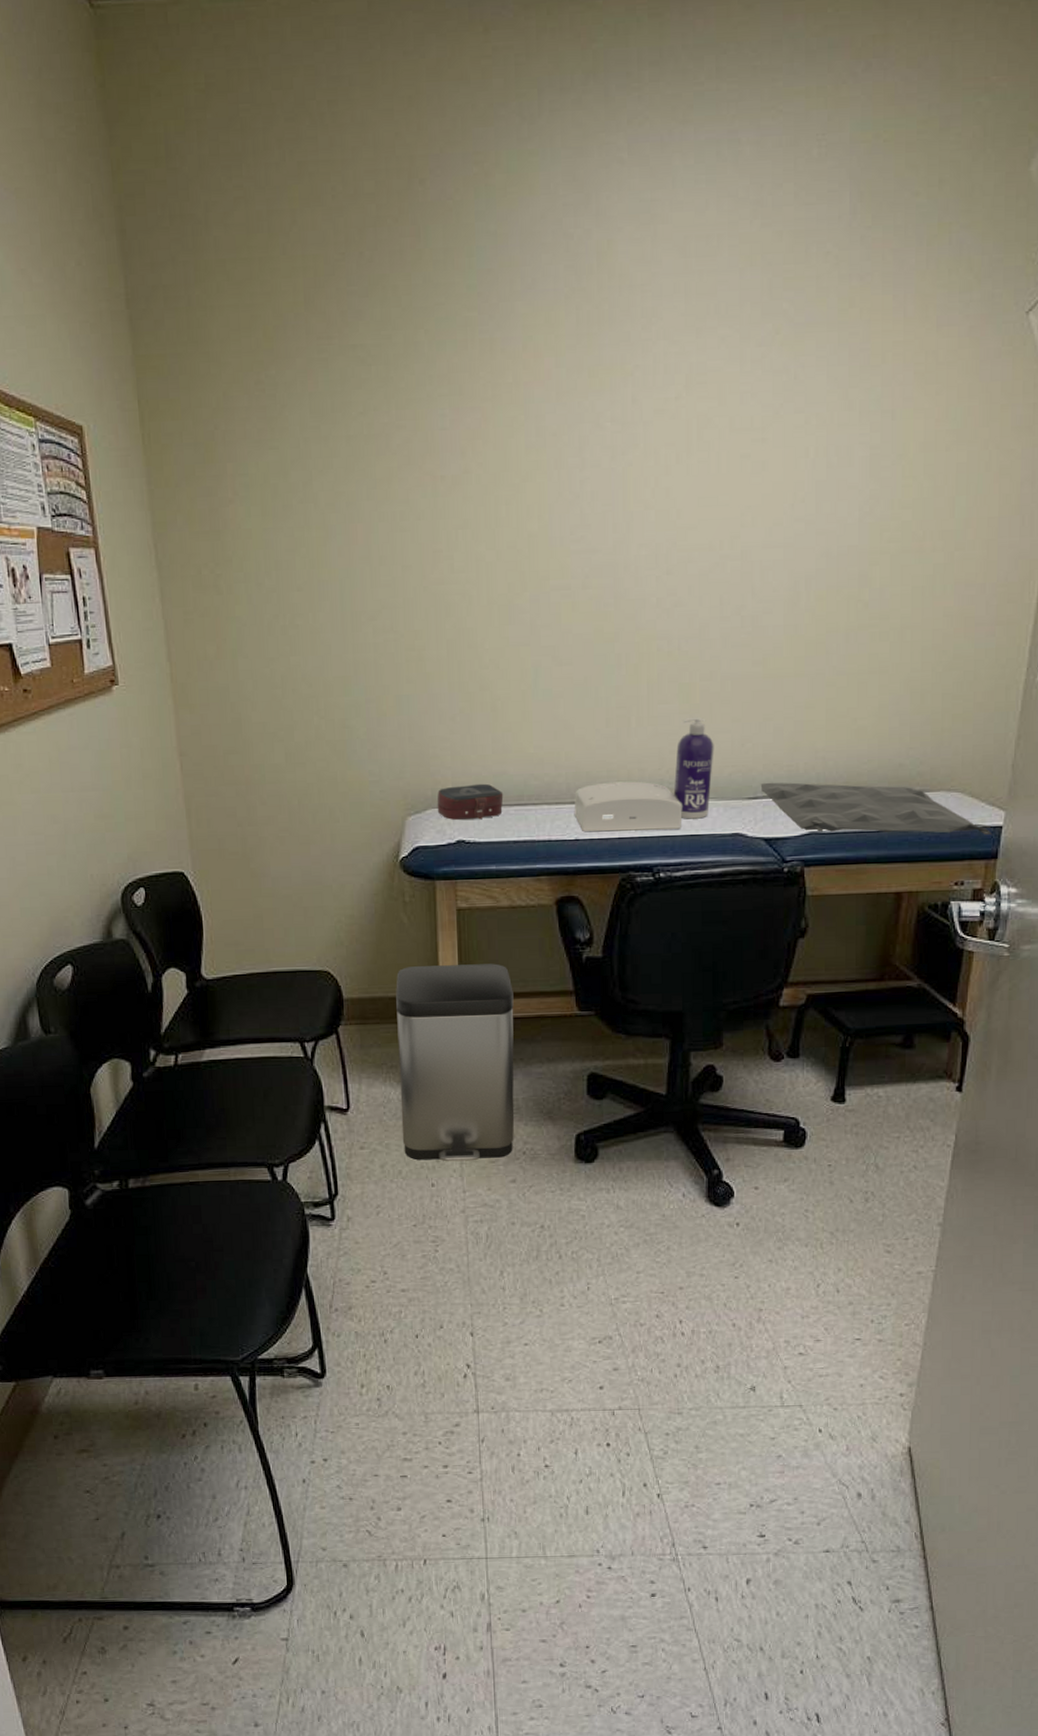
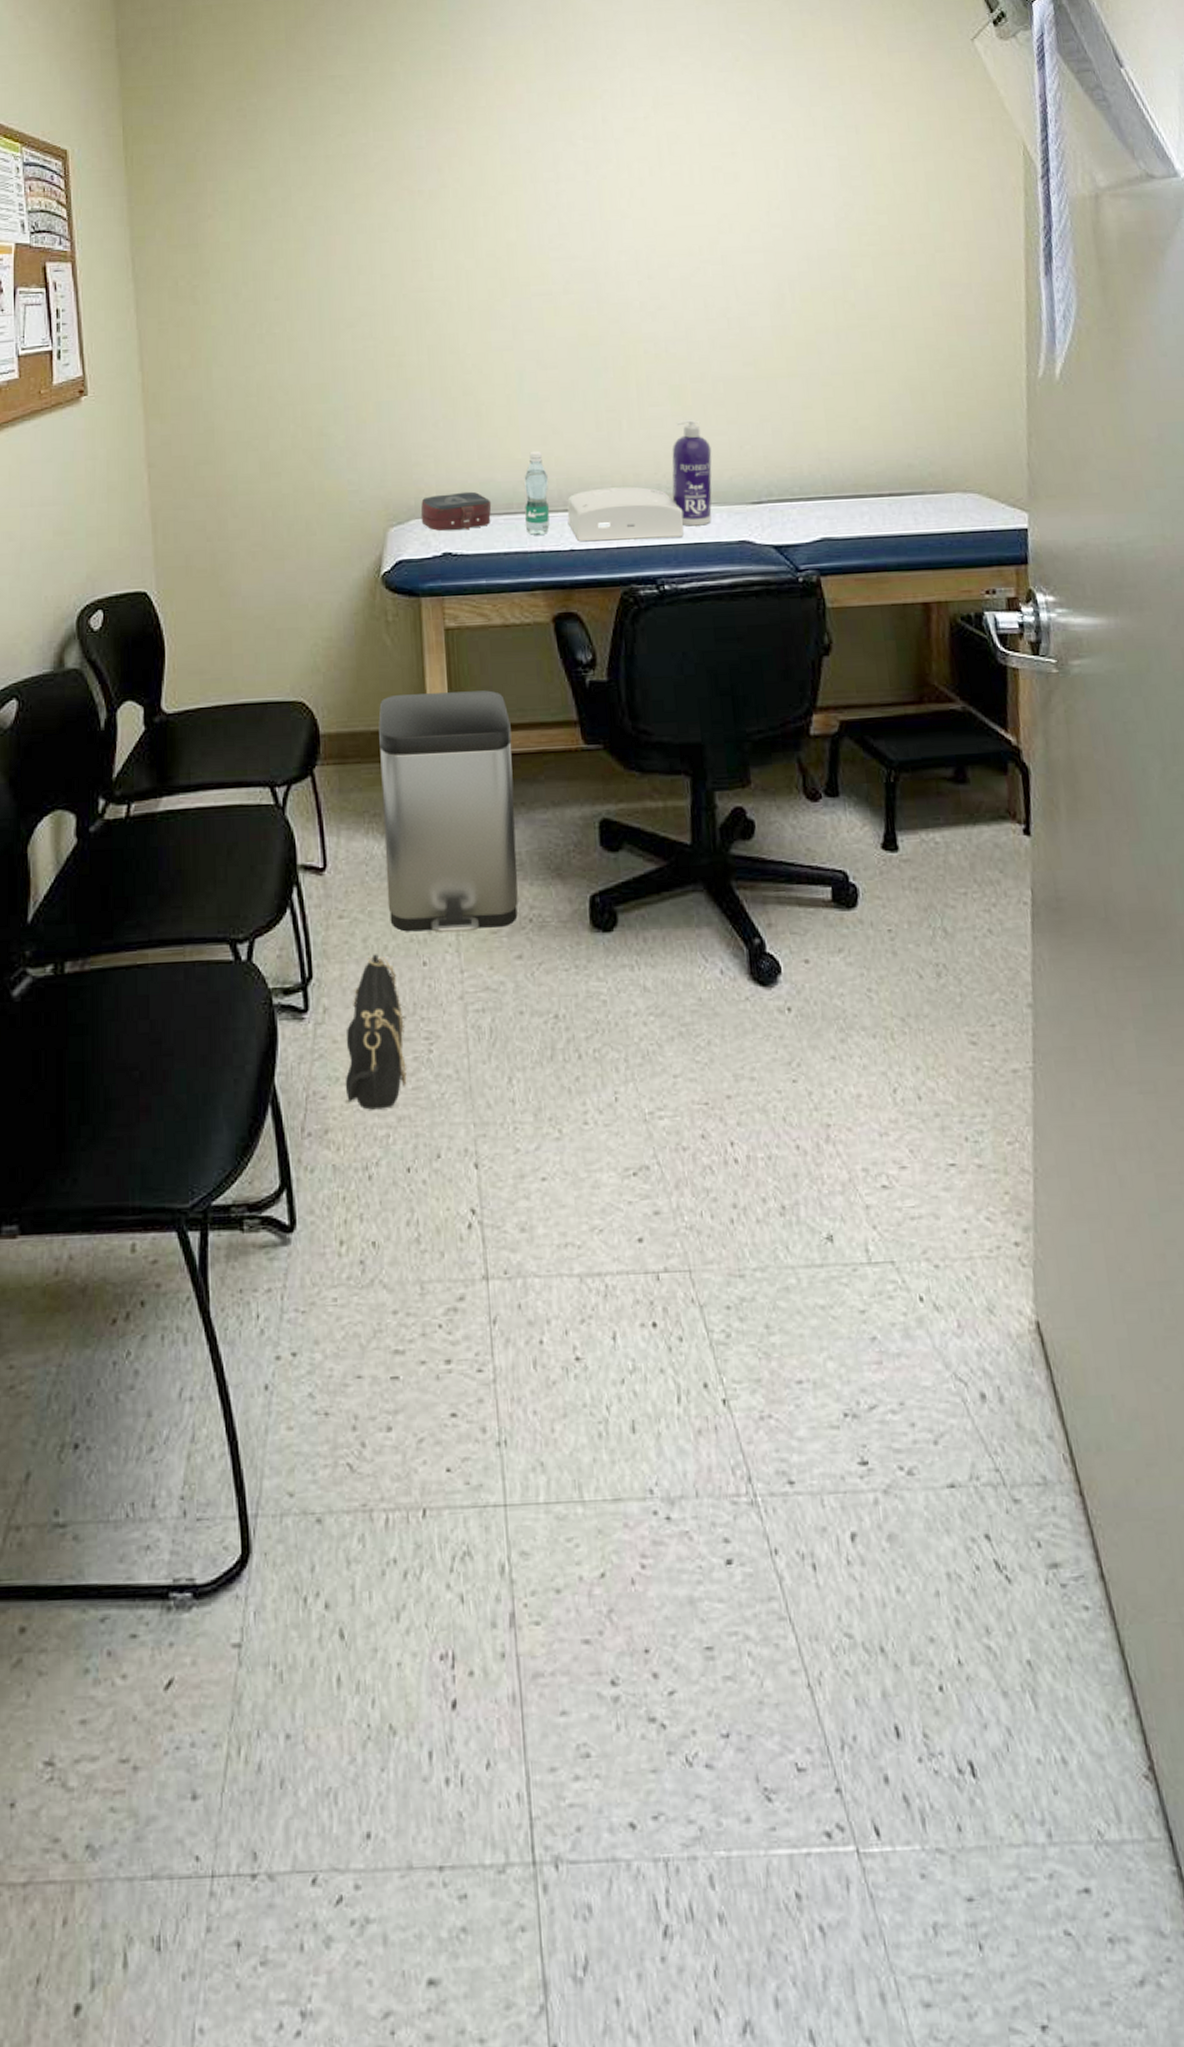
handbag: none [366,1177,417,1293] -> present [346,954,407,1110]
bottle: none [534,745,559,825] -> present [524,450,550,535]
towel: present [760,782,992,836] -> none [764,485,1018,539]

